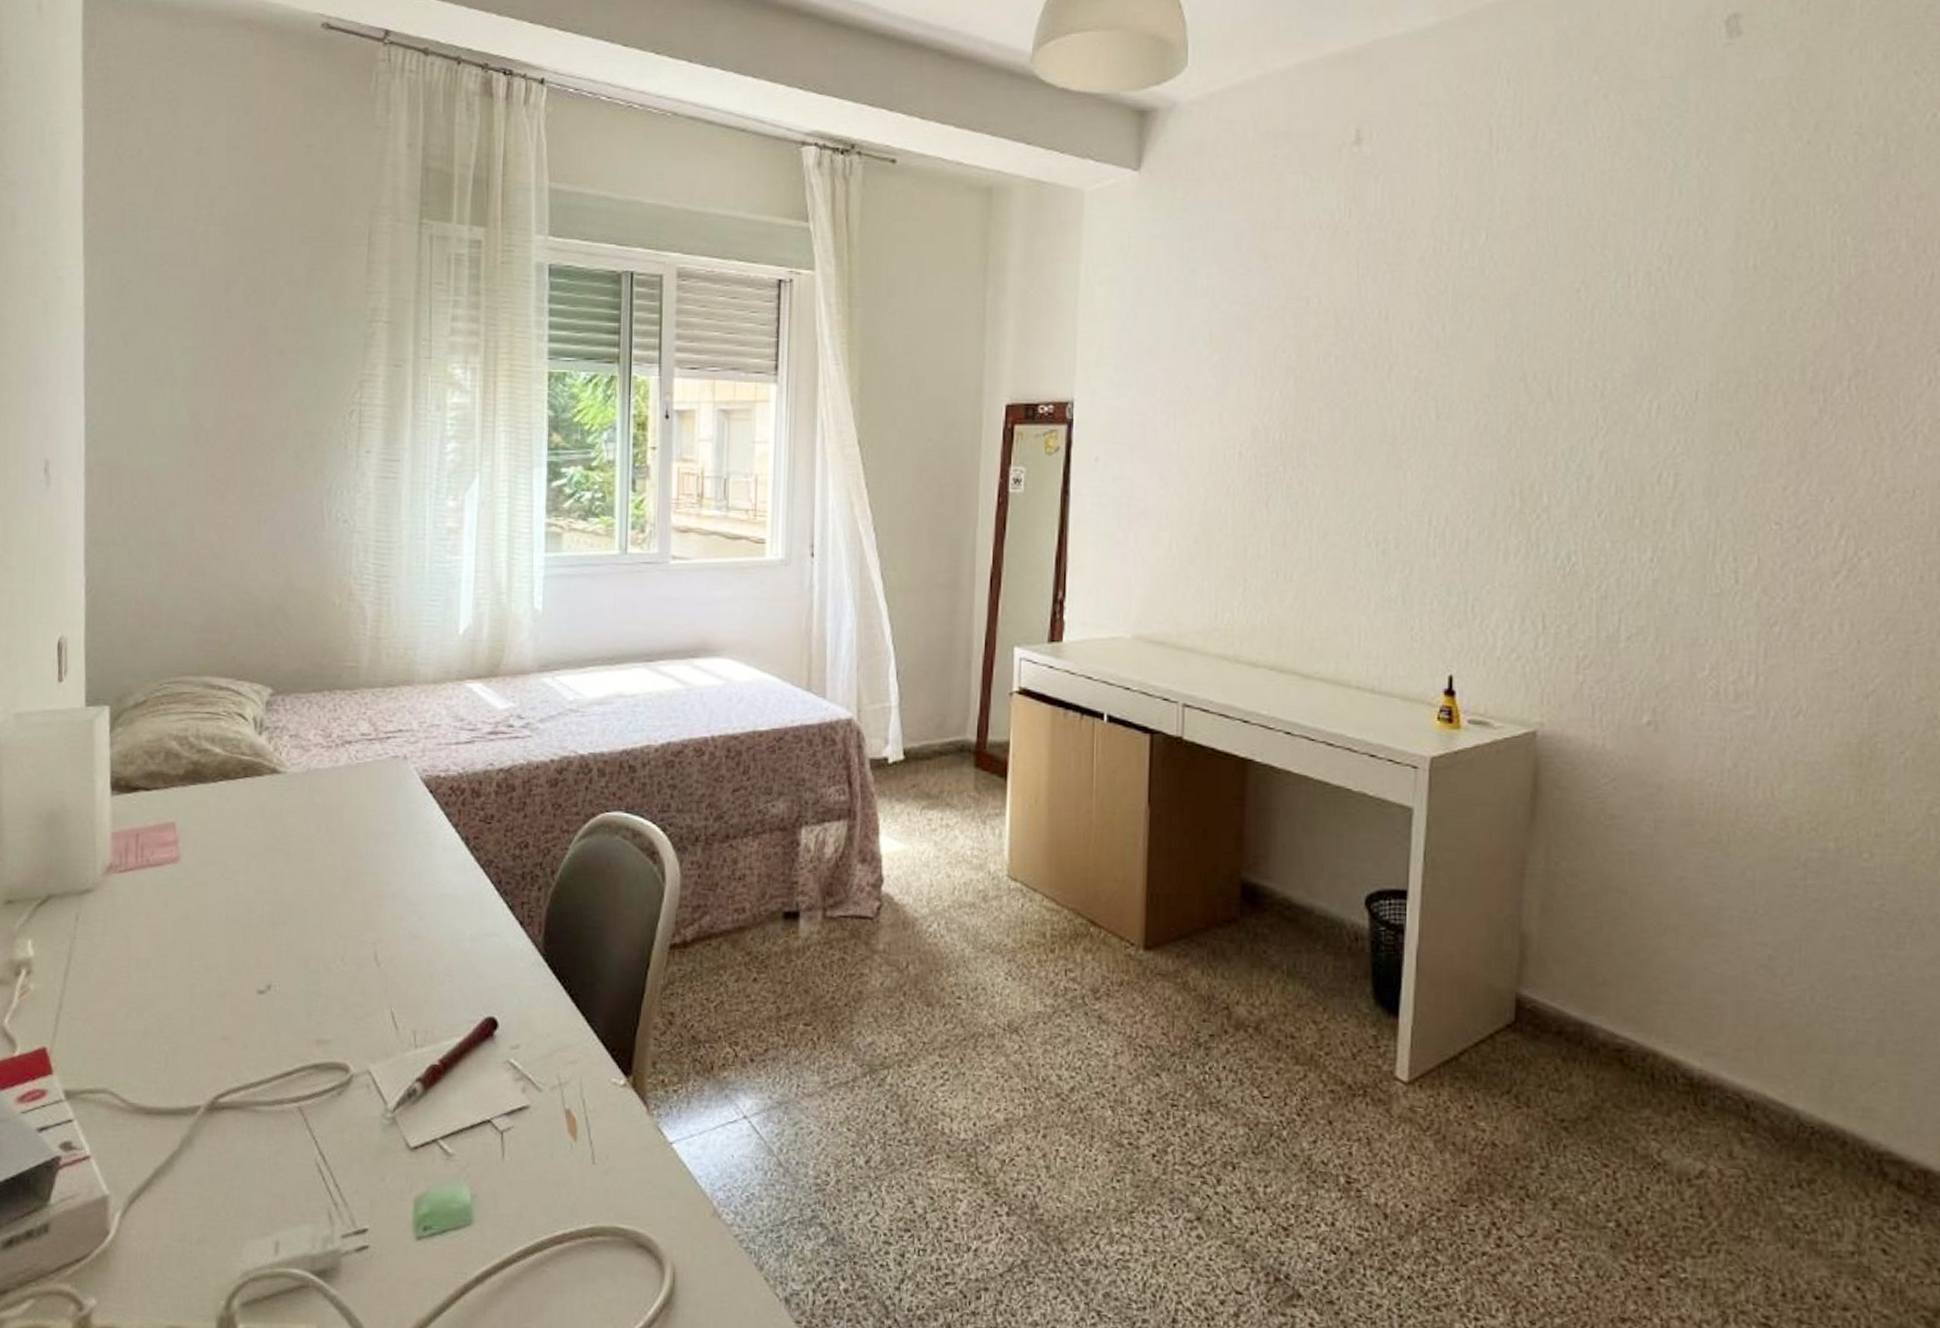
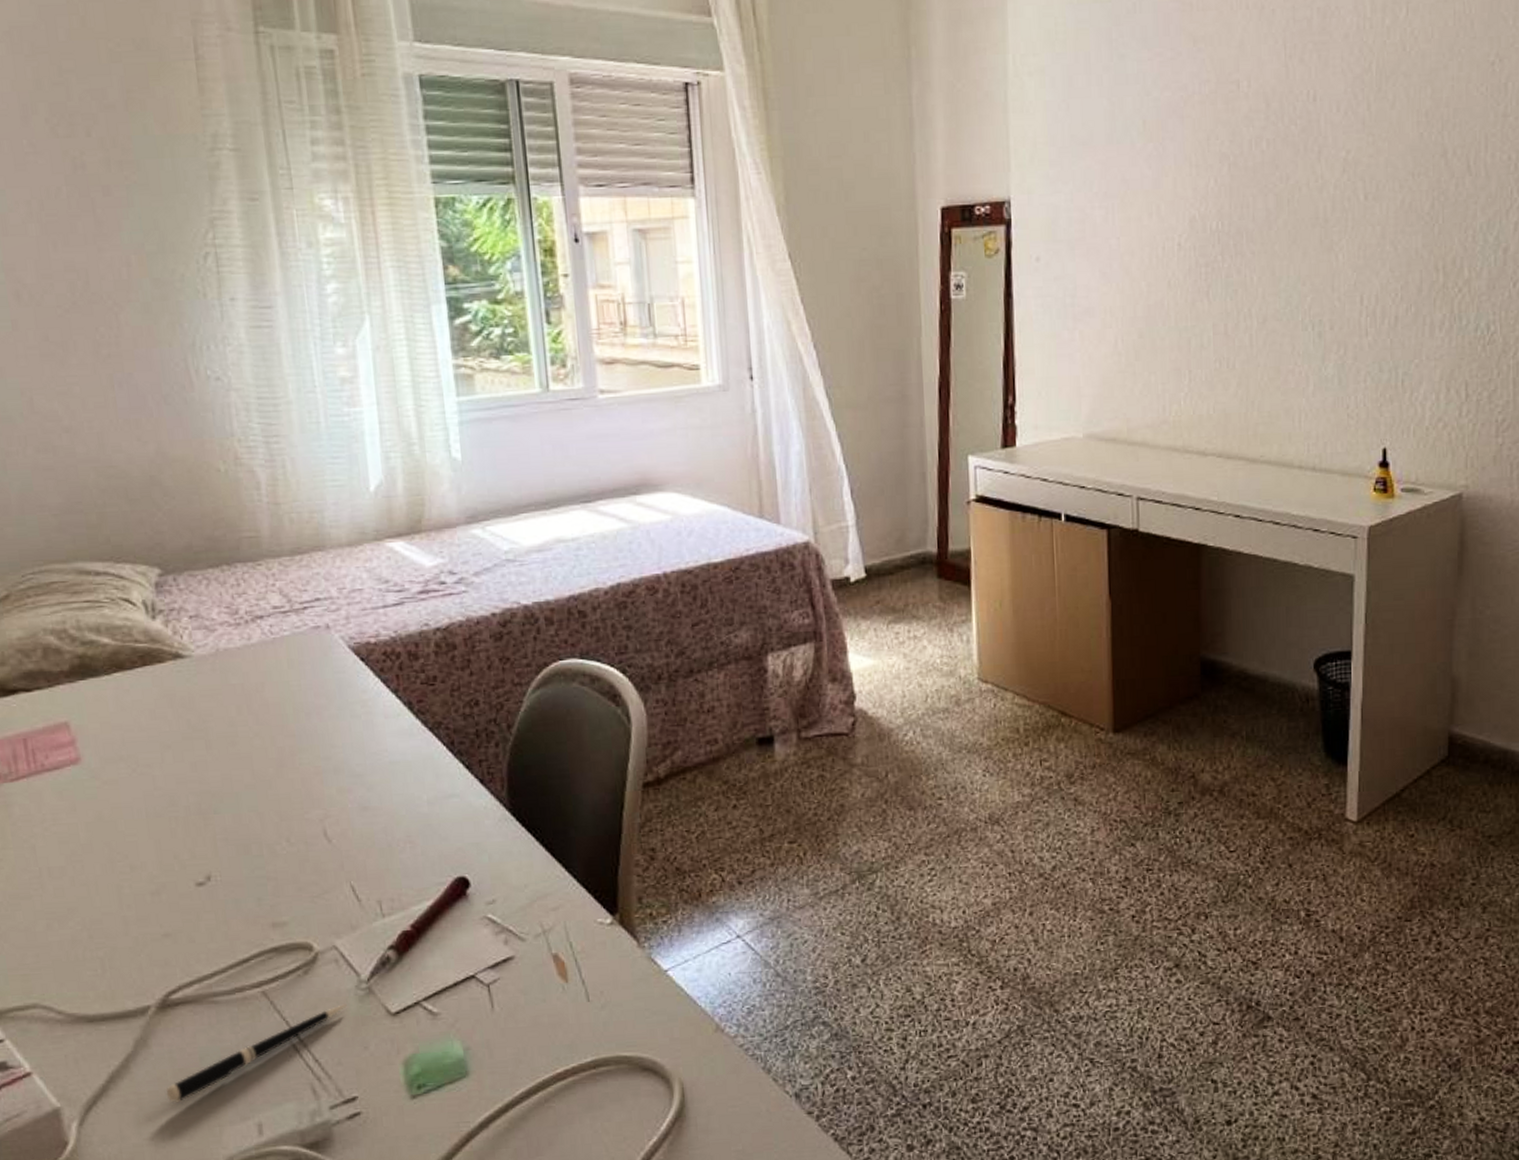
pen: none [200,1130,372,1208] -> present [166,1003,348,1103]

